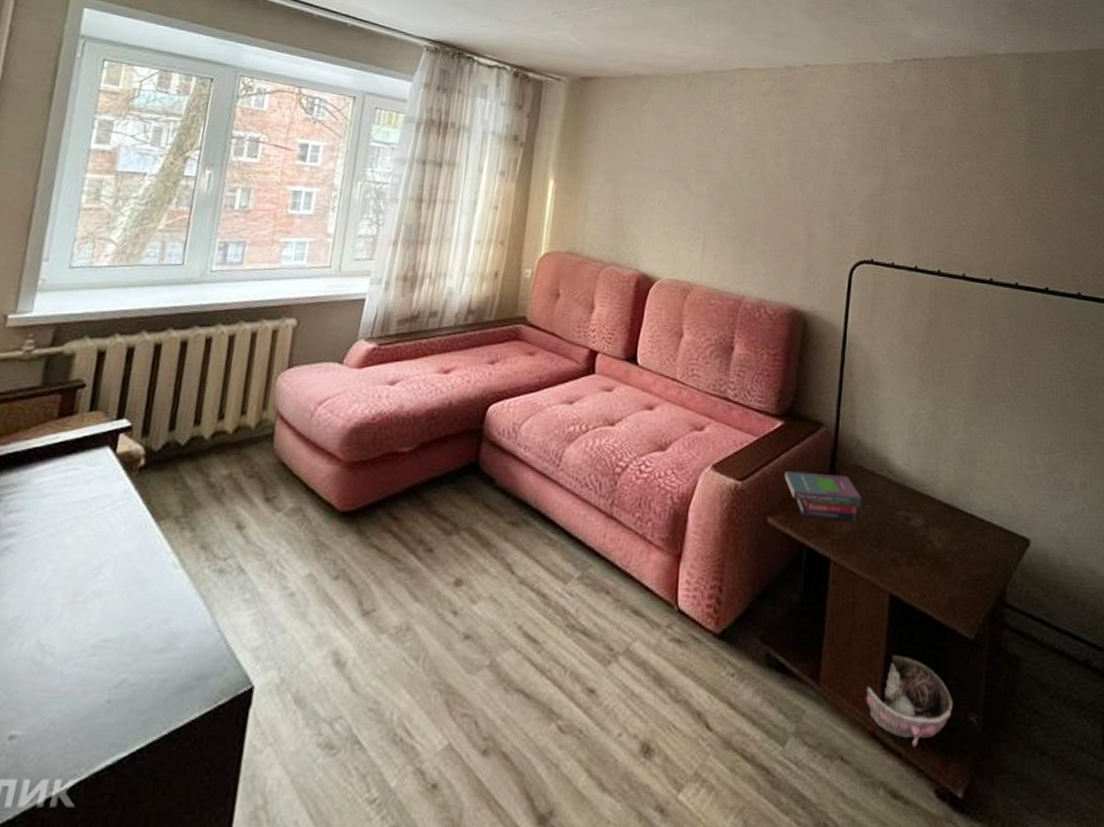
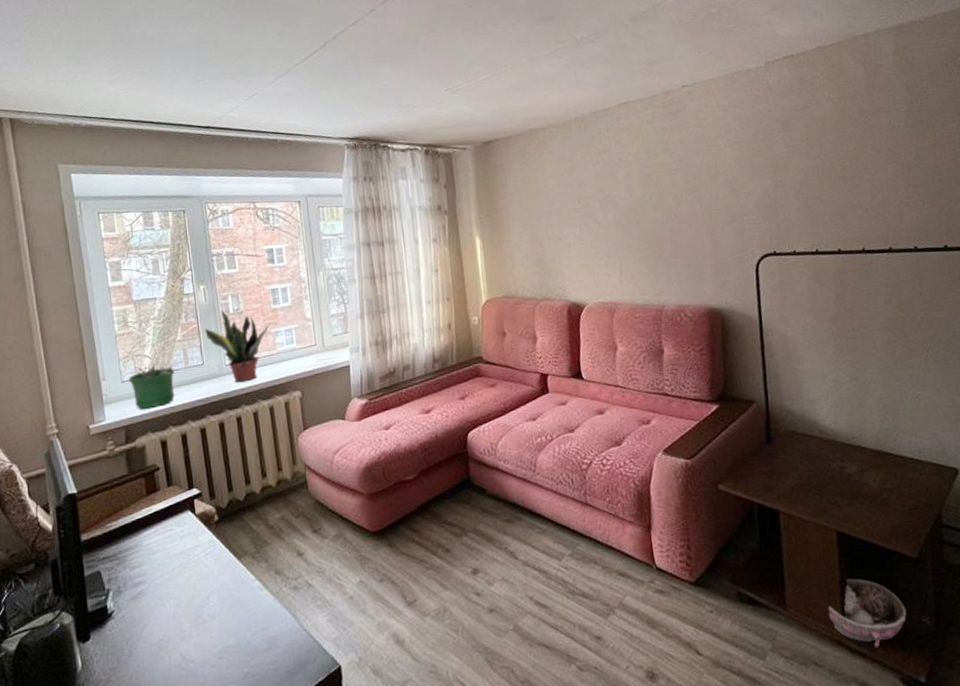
planter: none [78,251,154,308] -> present [129,363,181,410]
potted plant: none [196,205,281,296] -> present [205,311,271,383]
books: present [784,471,861,522] -> none [726,440,799,481]

